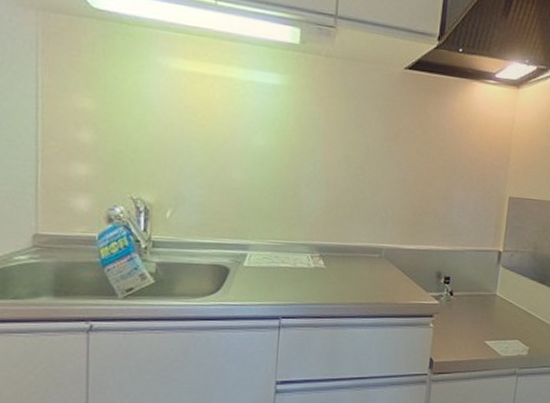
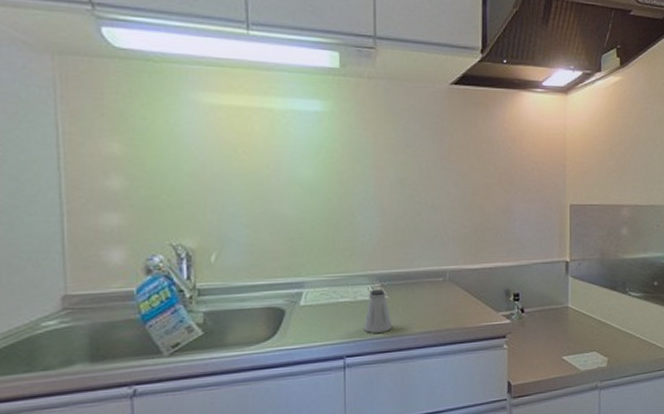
saltshaker: none [300,258,327,299] -> present [363,289,392,333]

